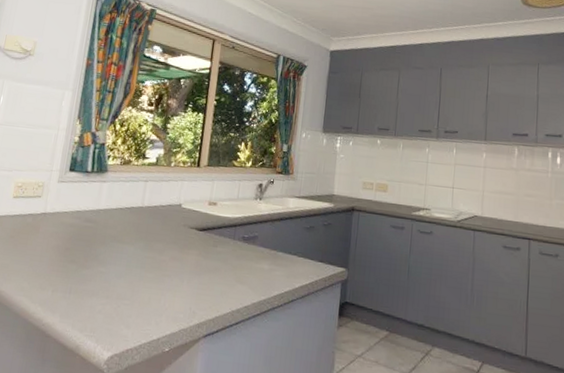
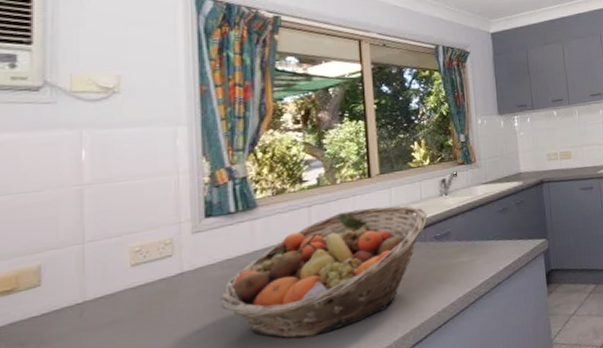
fruit basket: none [66,193,241,300] -> present [220,205,428,339]

